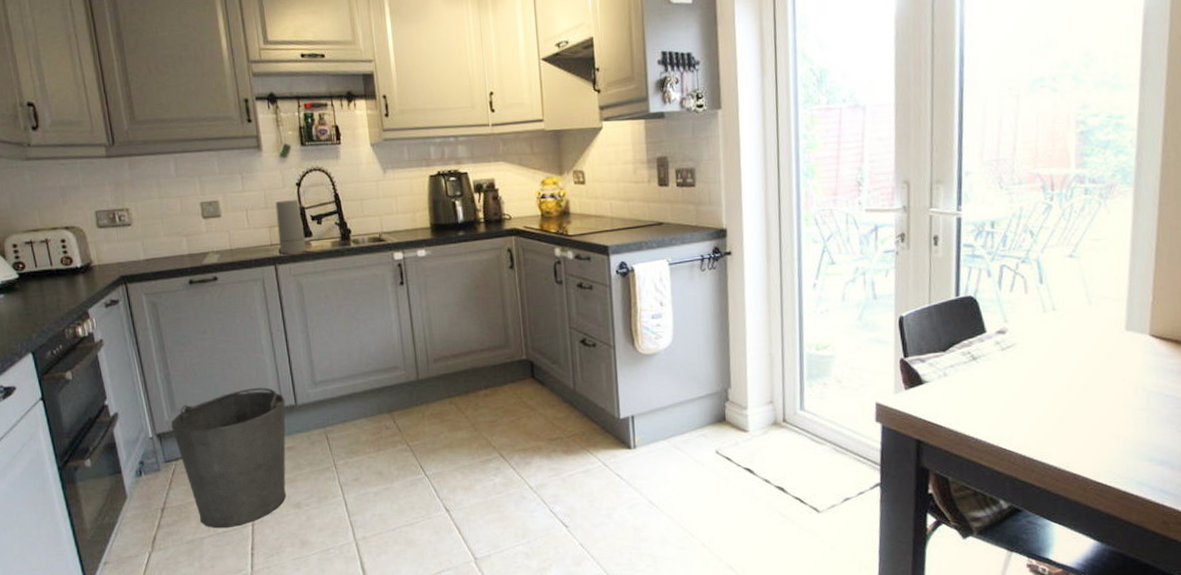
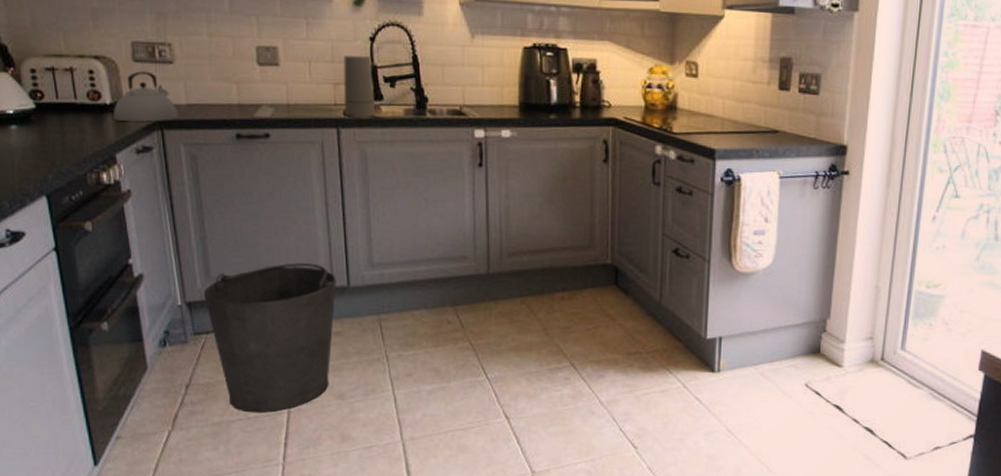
kettle: none [83,235,140,281] -> present [112,71,179,122]

